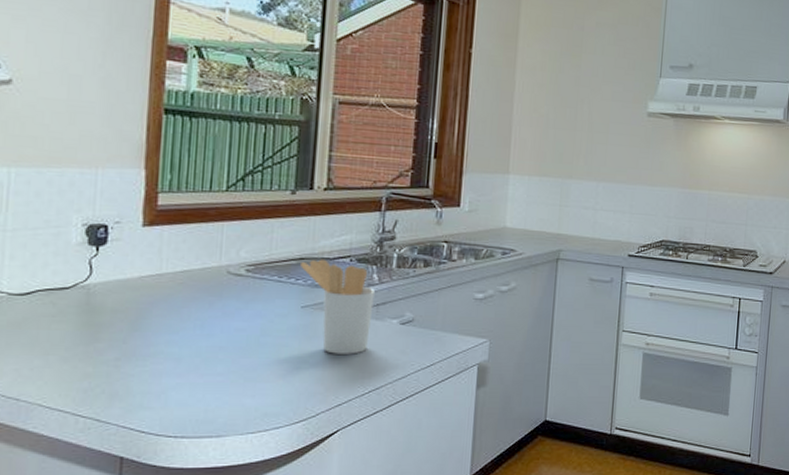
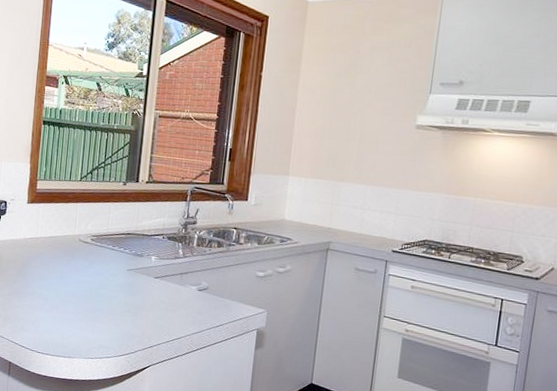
utensil holder: present [301,259,375,354] -> none [128,235,180,310]

